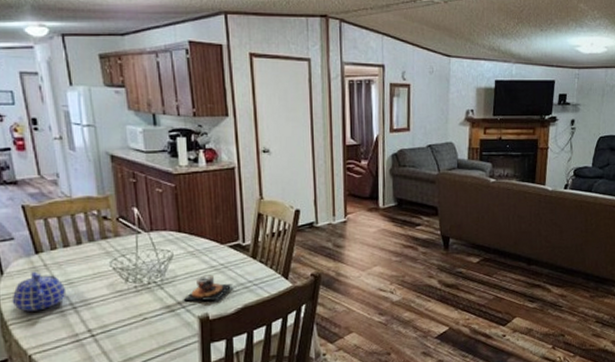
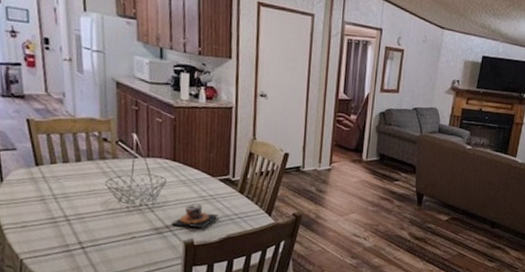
teapot: present [12,271,67,312] -> none [9,182,62,219]

